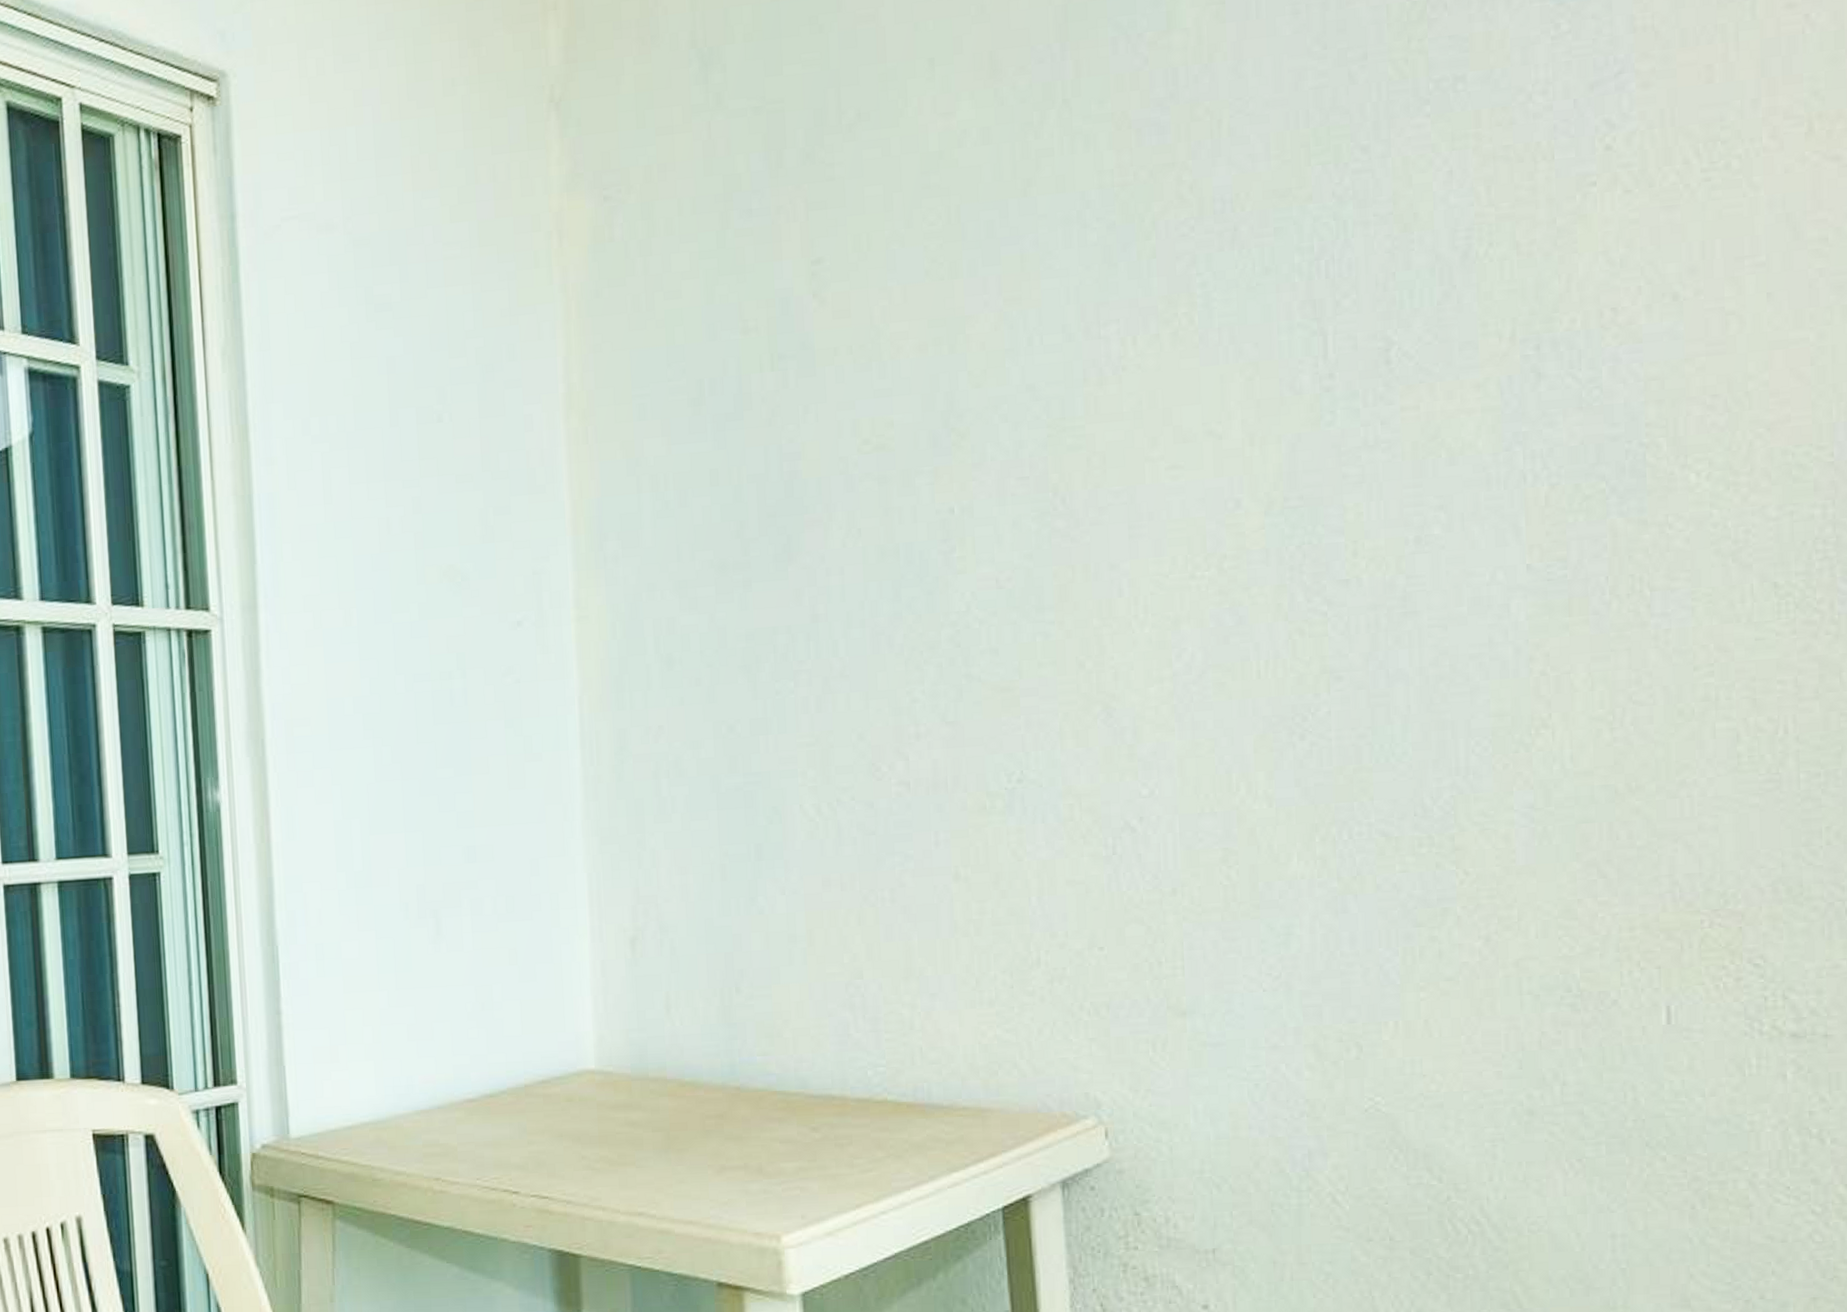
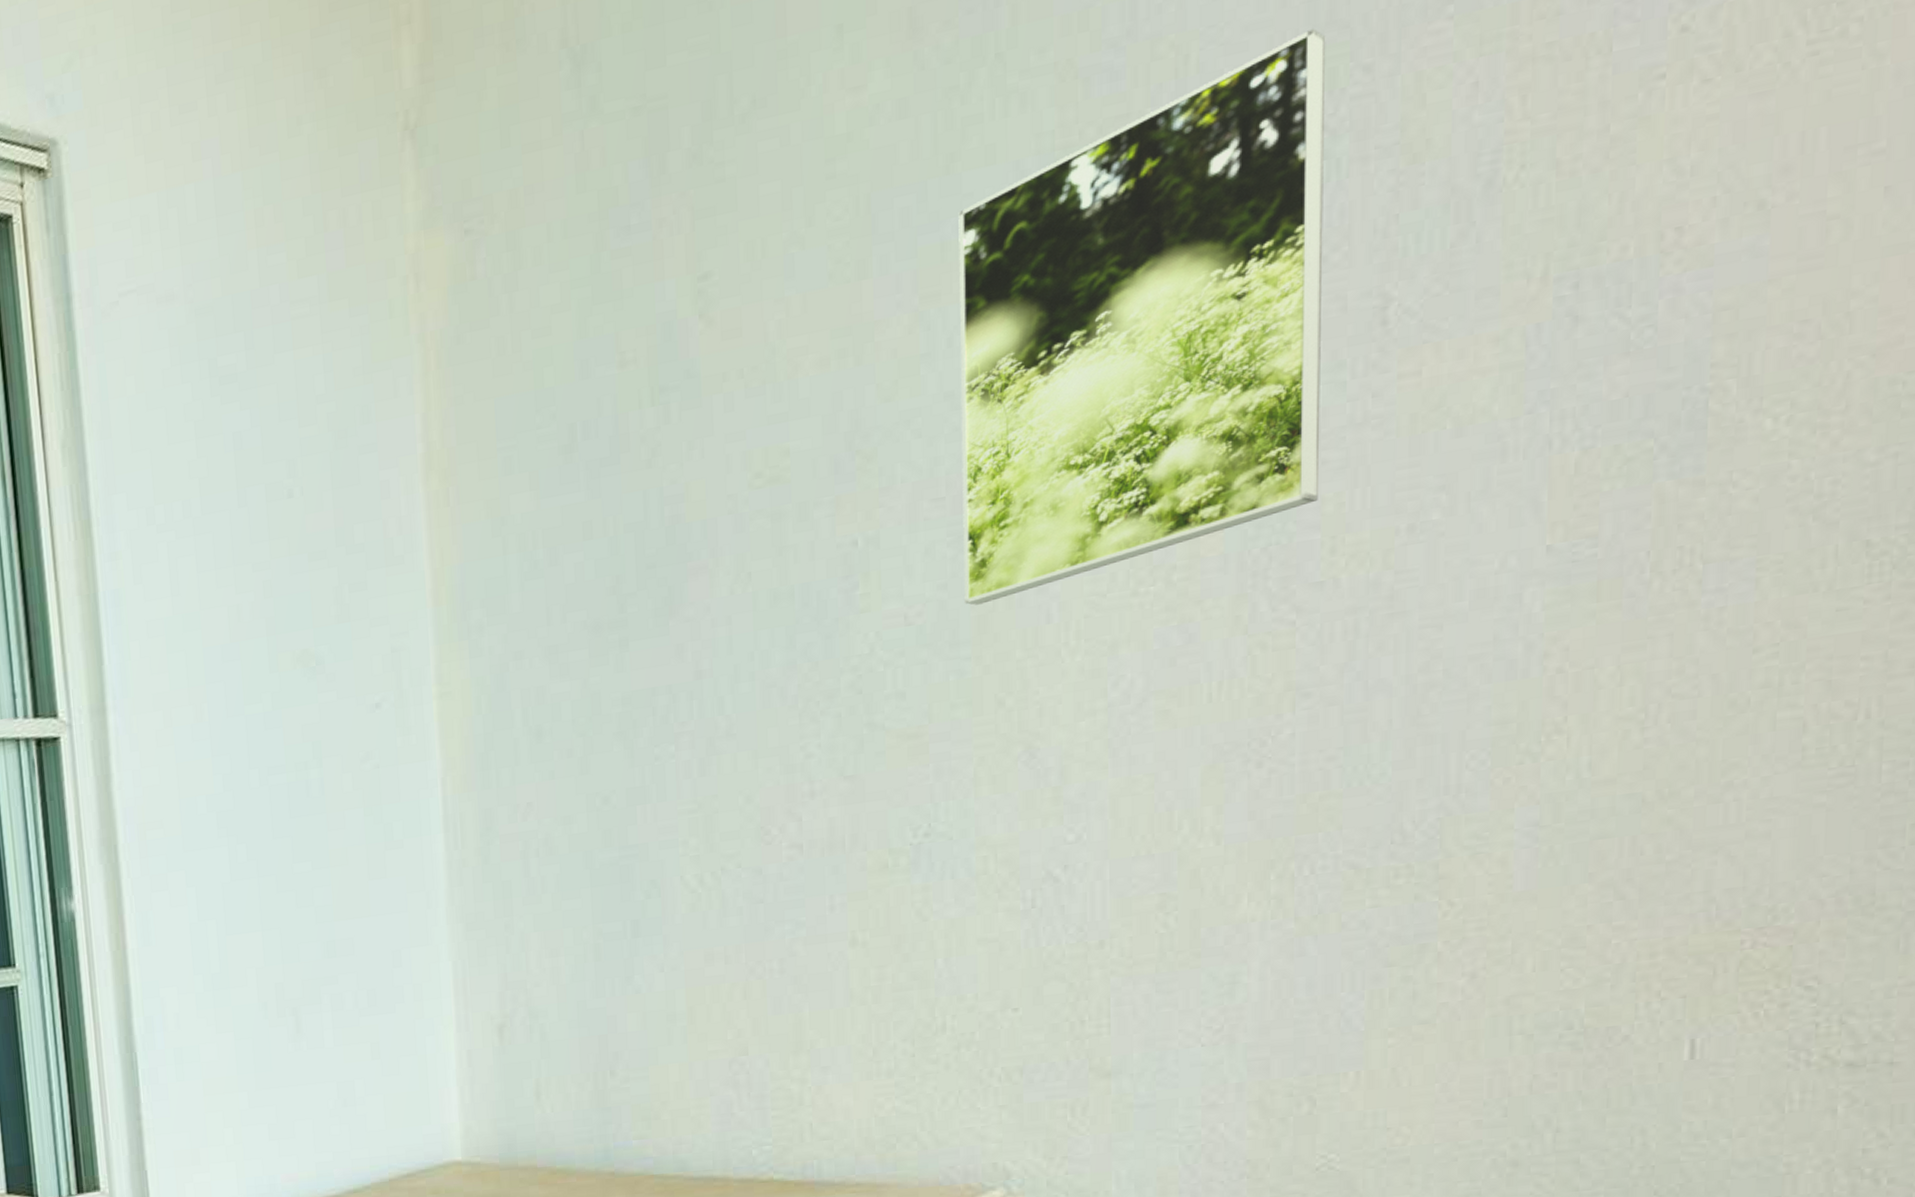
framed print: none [1035,110,1341,575] -> present [958,28,1326,606]

